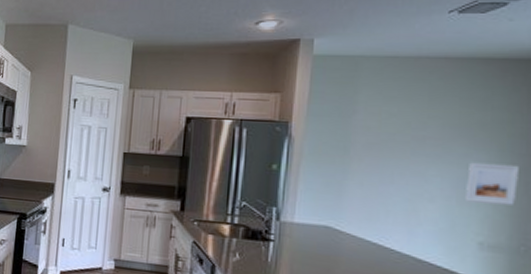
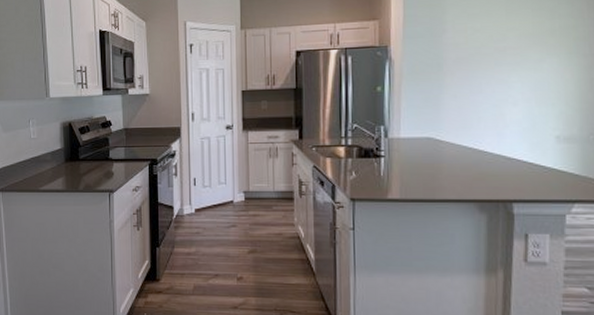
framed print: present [466,162,518,205] -> none [542,64,585,102]

